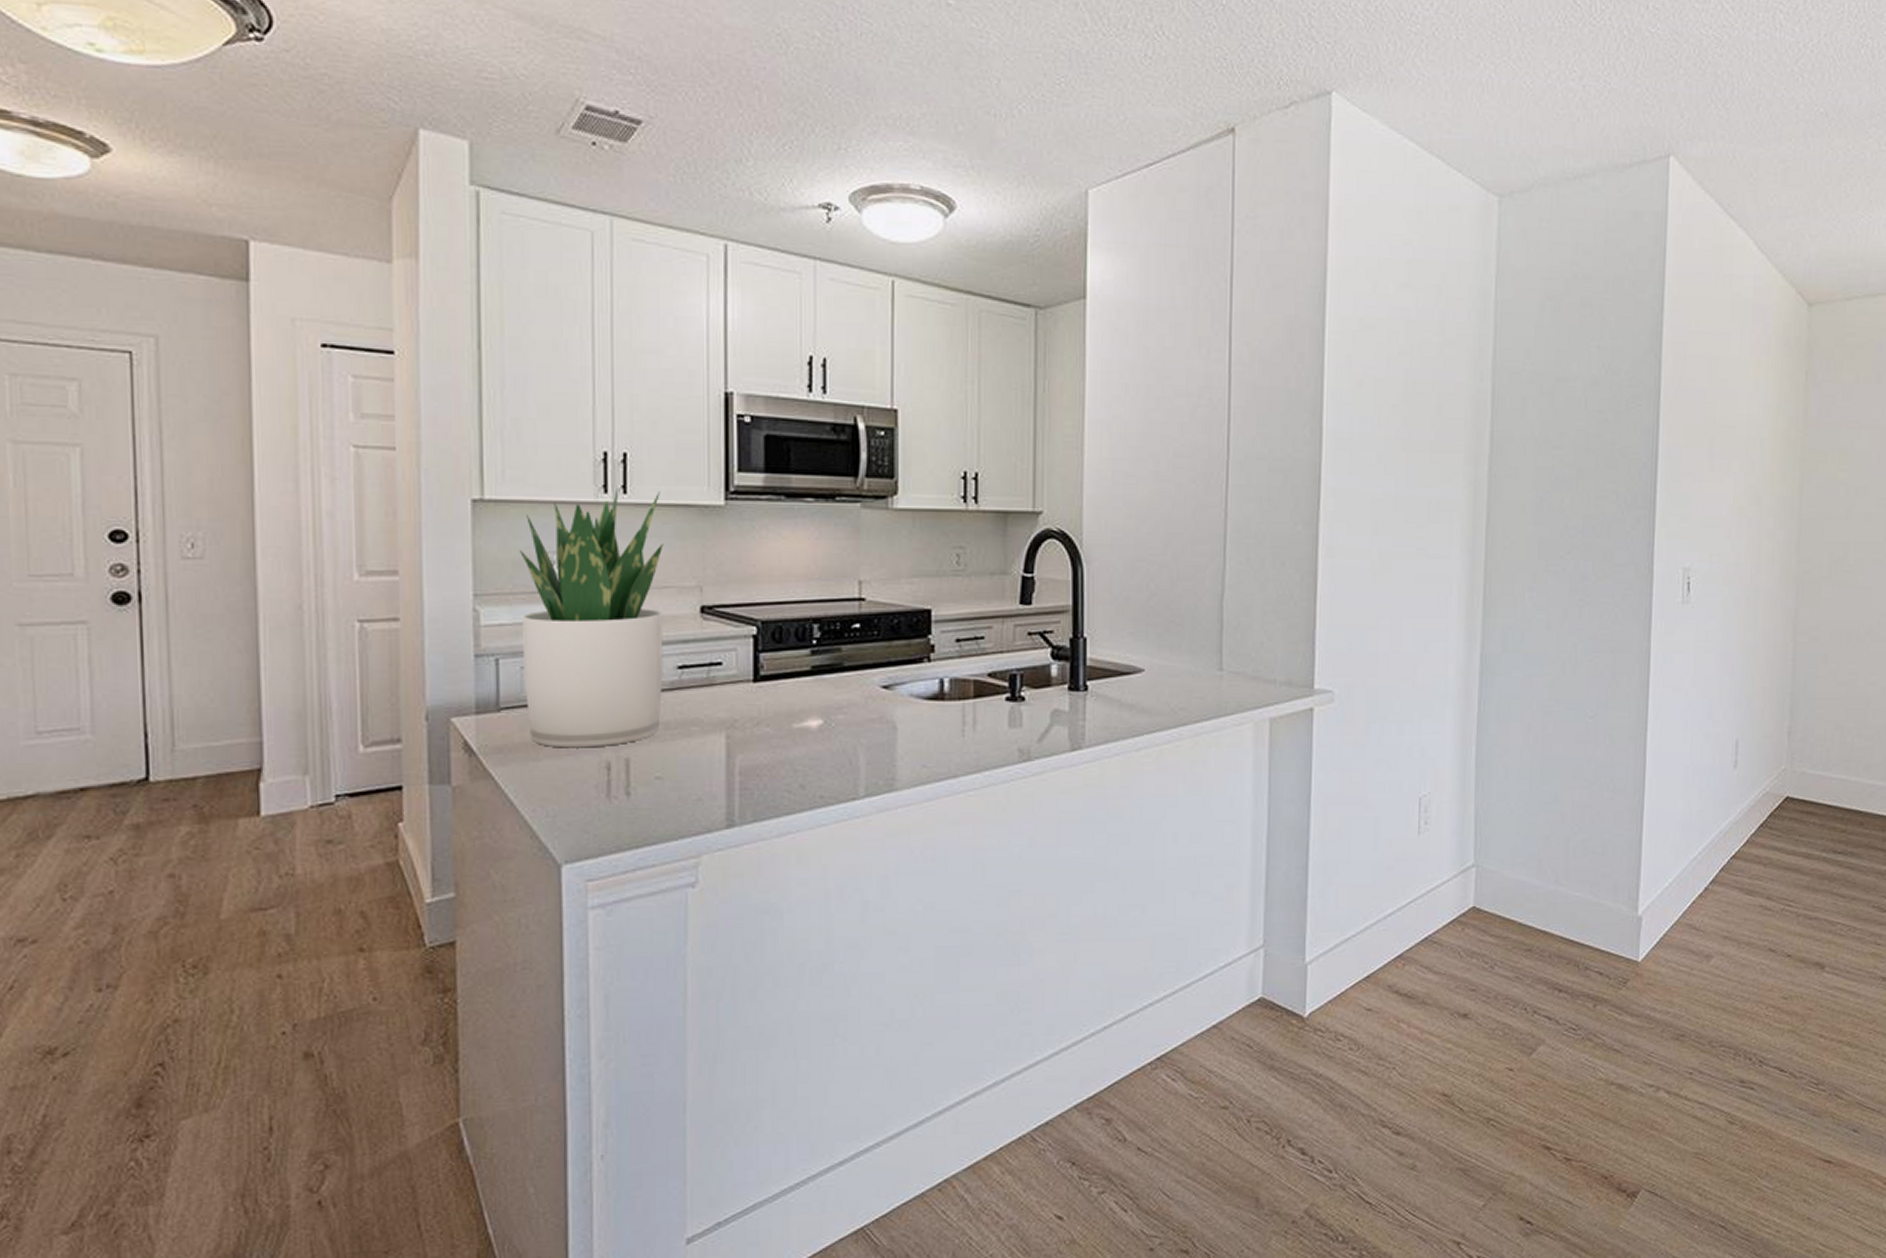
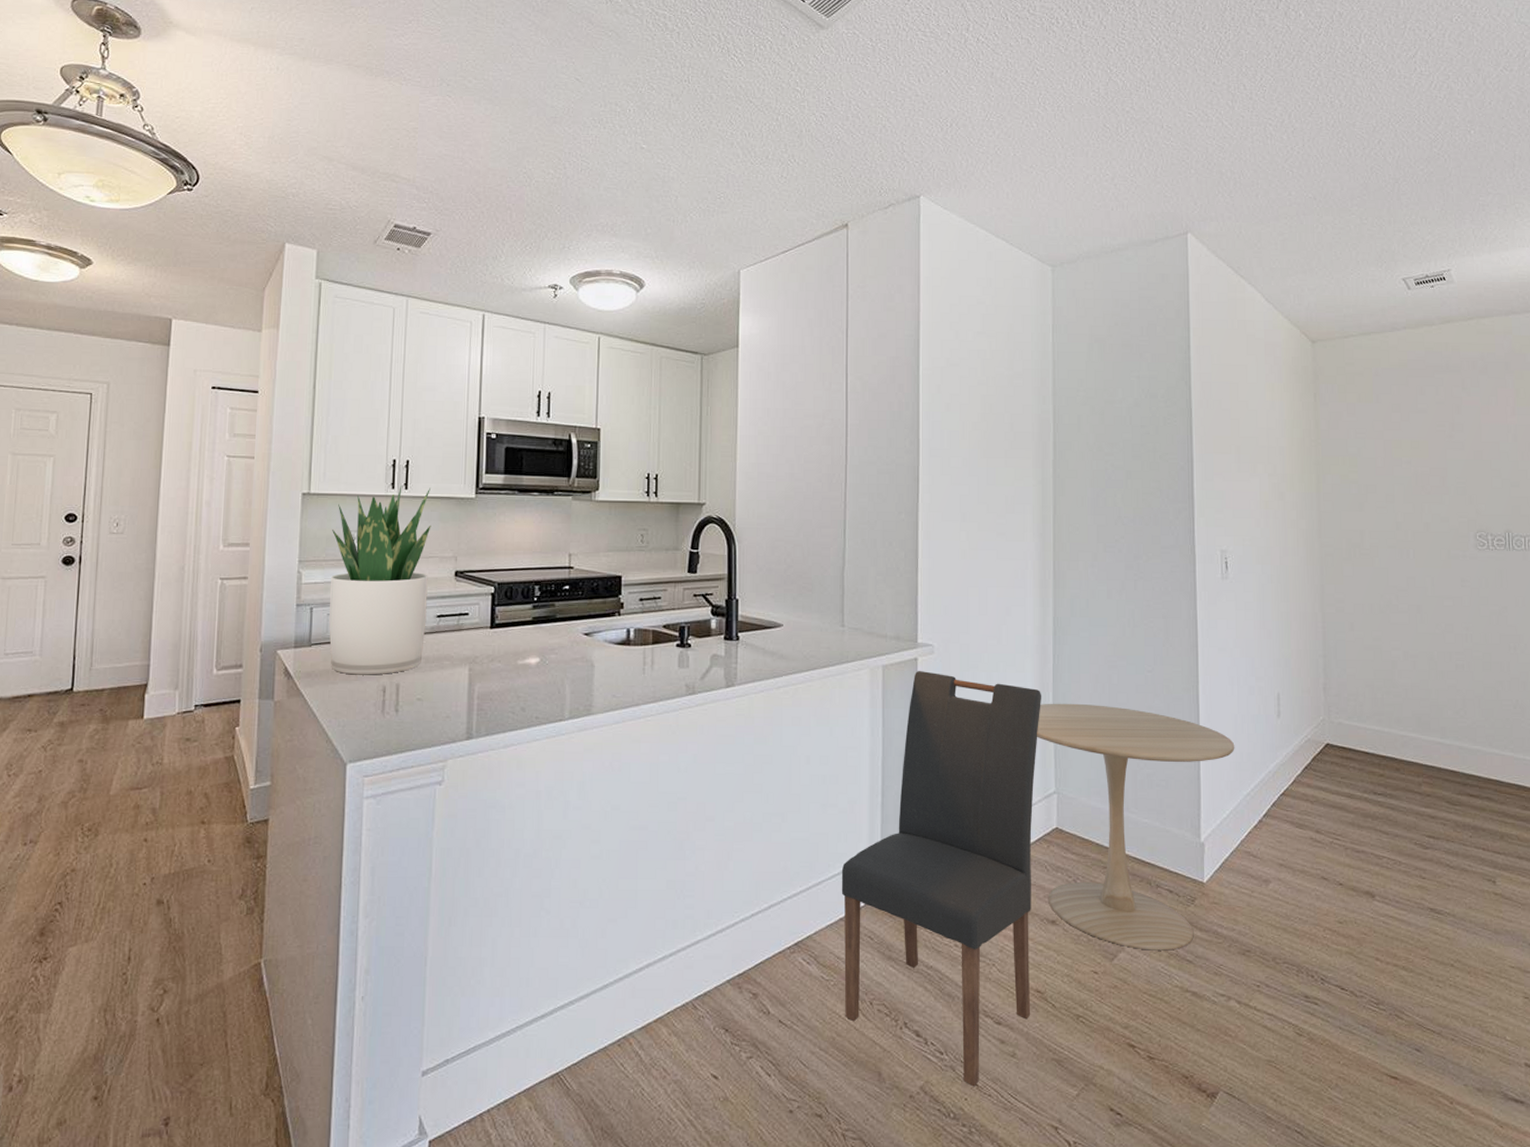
dining chair: none [1214,723,1464,1206] -> present [841,670,1042,1087]
side table: none [1455,758,1684,1042] -> present [1037,703,1235,951]

